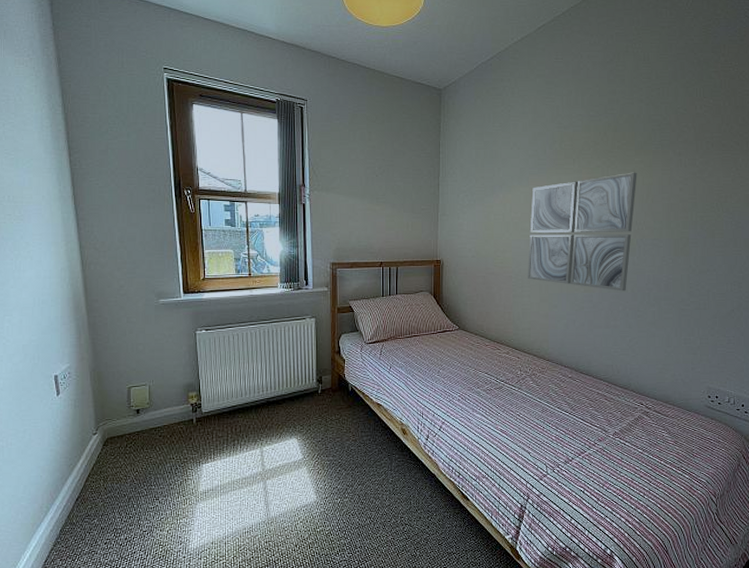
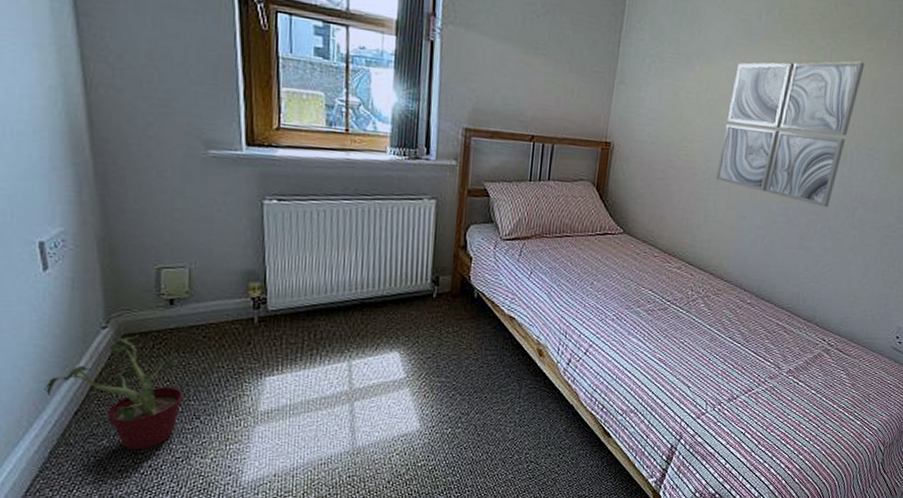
potted plant: none [53,438,150,527] -> present [38,335,188,451]

